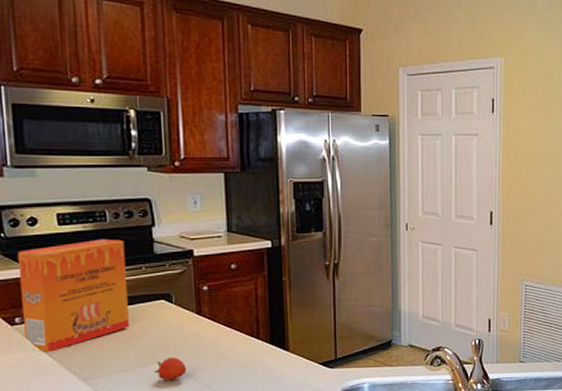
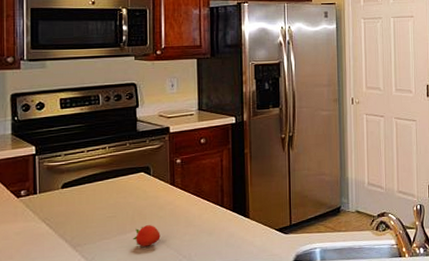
cereal box: present [17,238,129,352] -> none [26,119,114,222]

